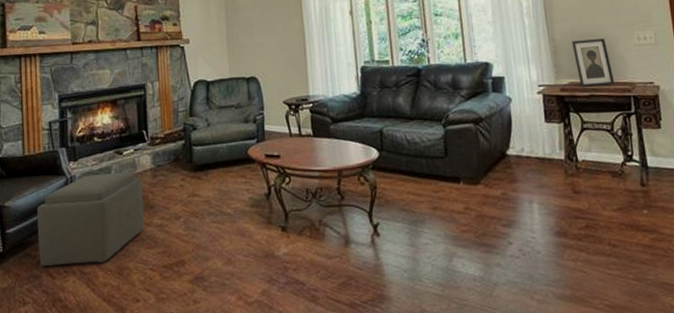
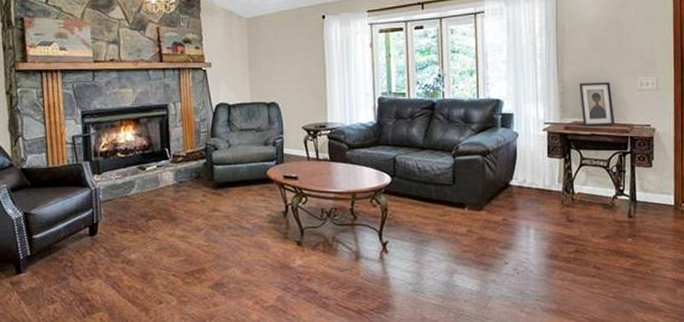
ottoman: present [37,172,144,267] -> none [63,187,167,270]

